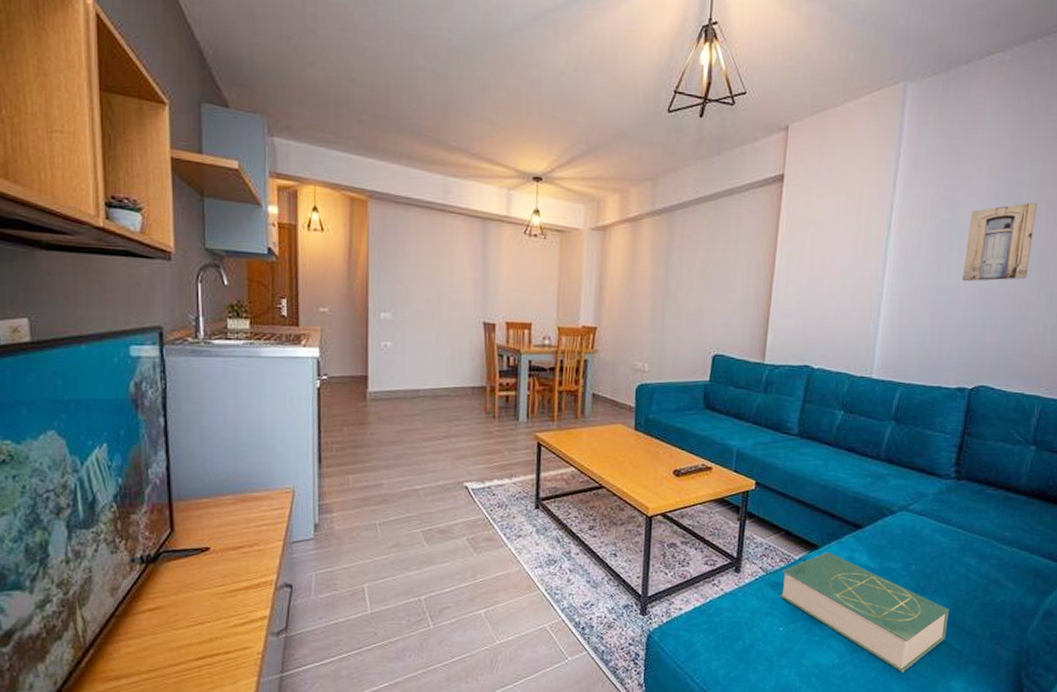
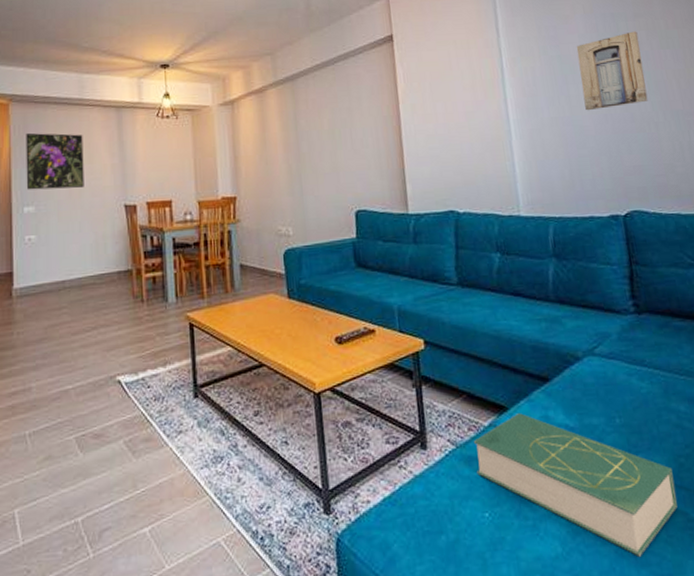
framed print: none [384,234,445,299] -> present [26,132,84,190]

